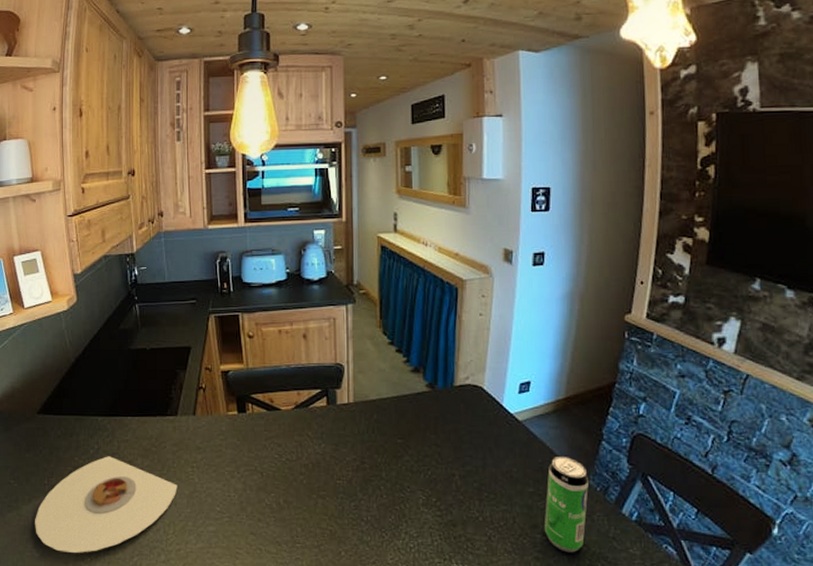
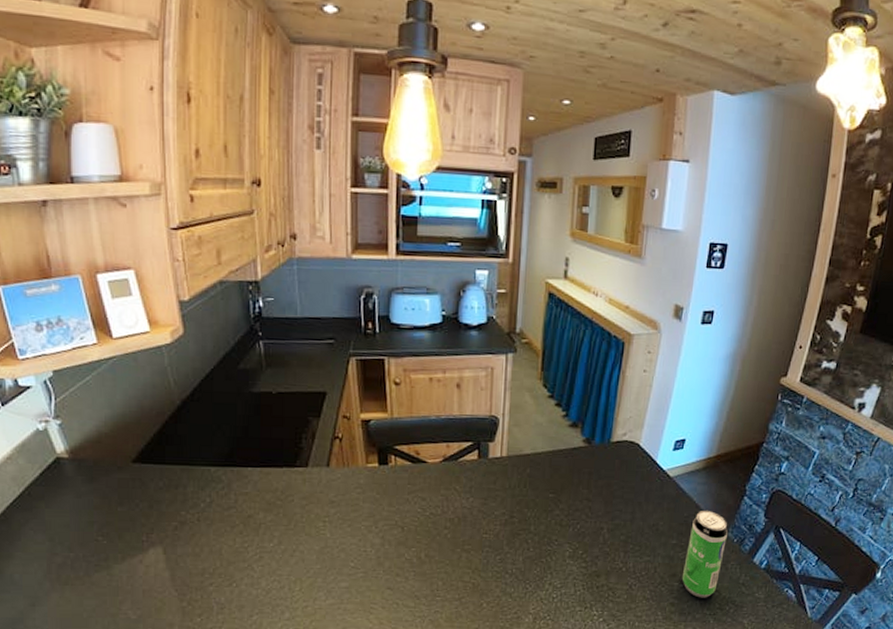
plate: present [35,456,178,554] -> none [131,510,306,615]

